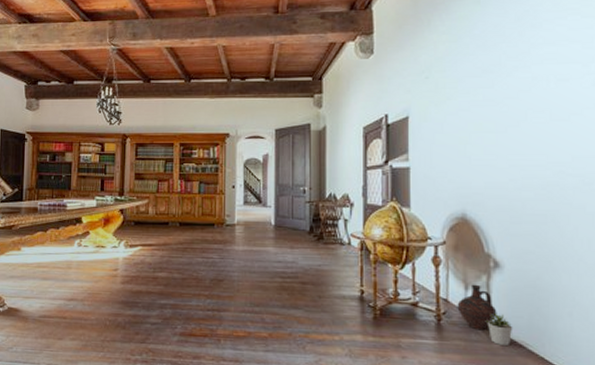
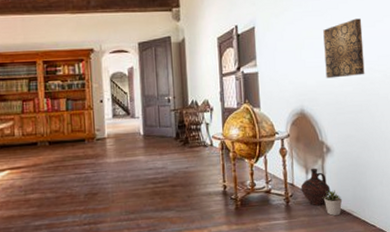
wall art: none [497,110,553,180] -> present [323,18,365,79]

